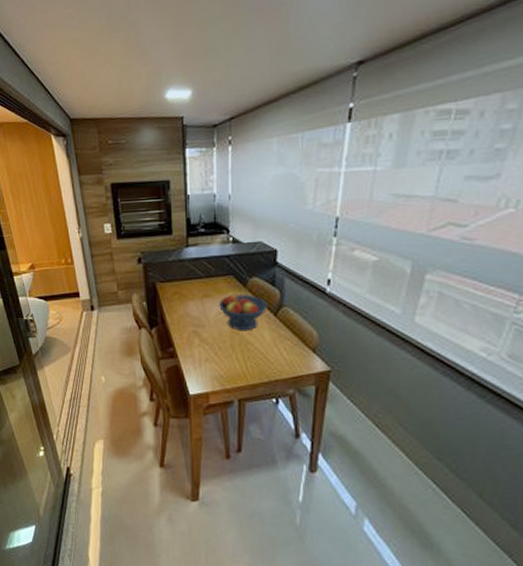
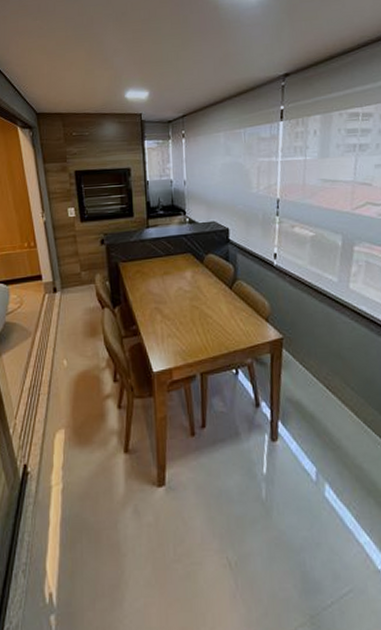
fruit bowl: present [219,293,267,331] -> none [179,269,223,306]

